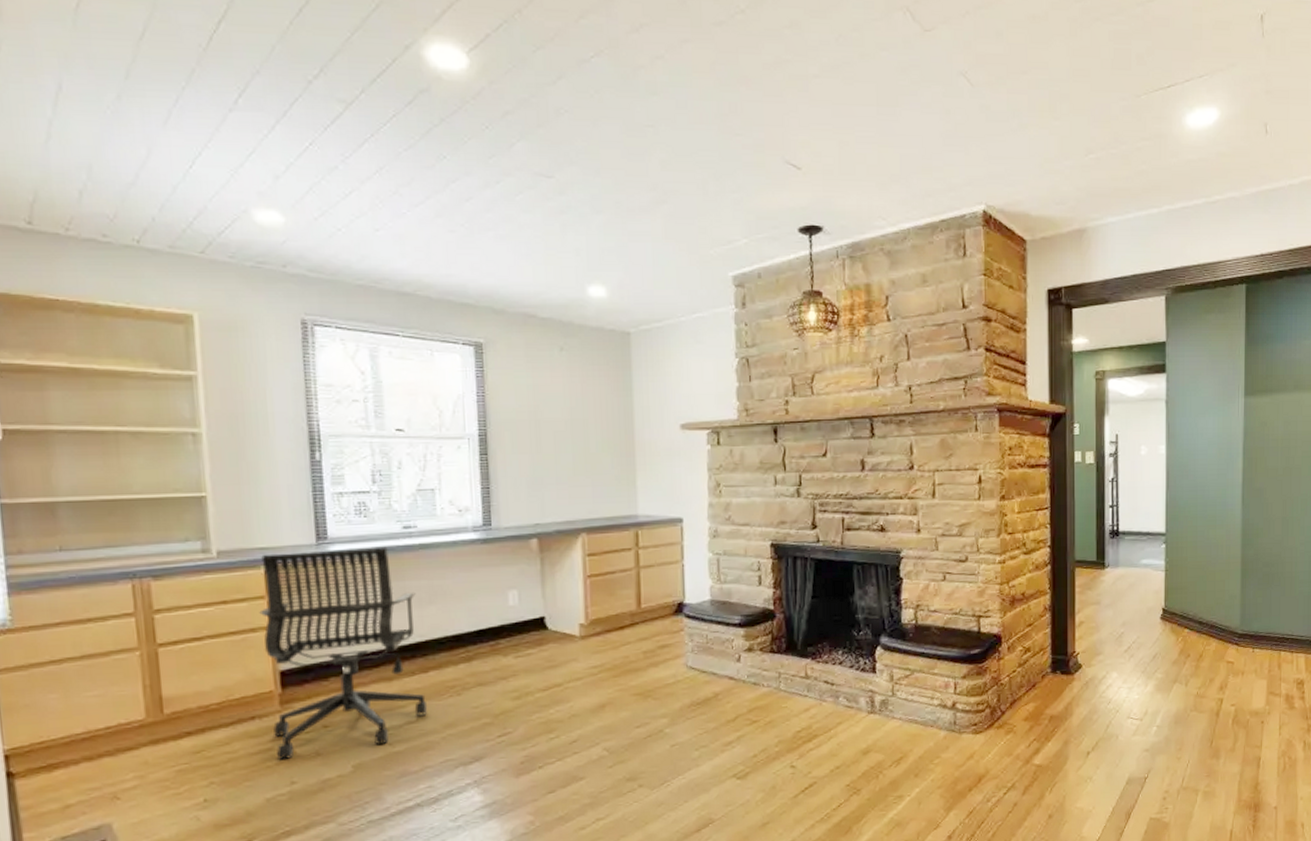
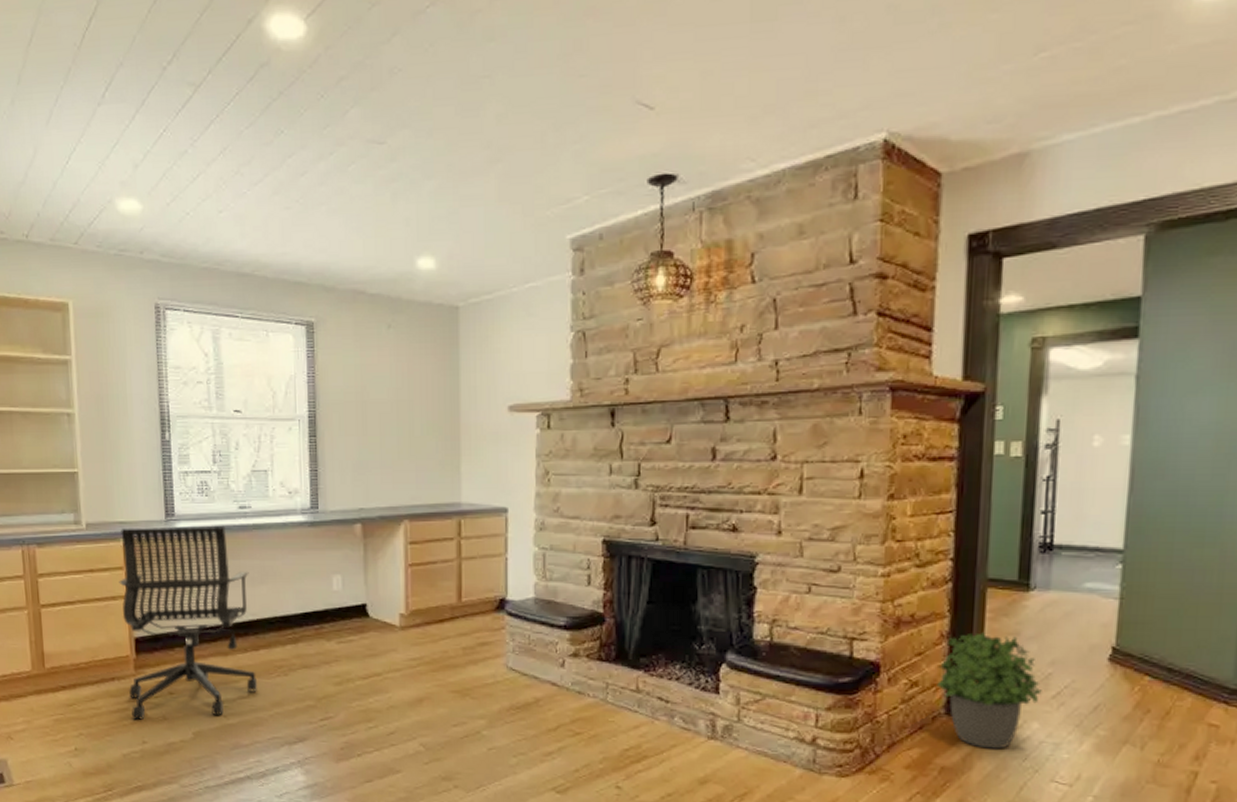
potted plant: none [1044,604,1118,698] -> present [937,632,1042,749]

